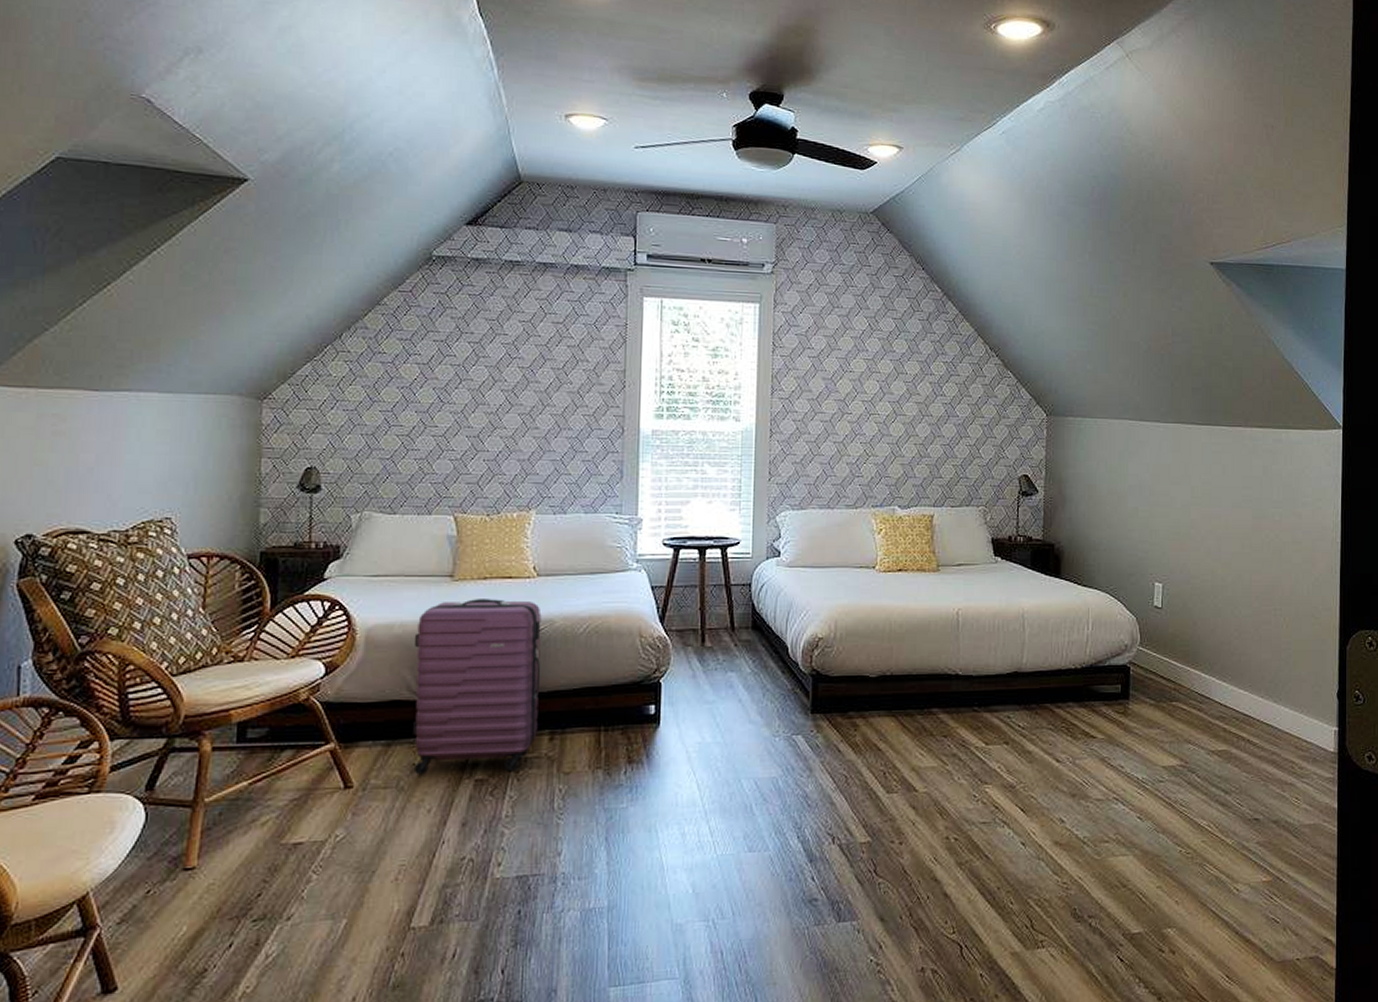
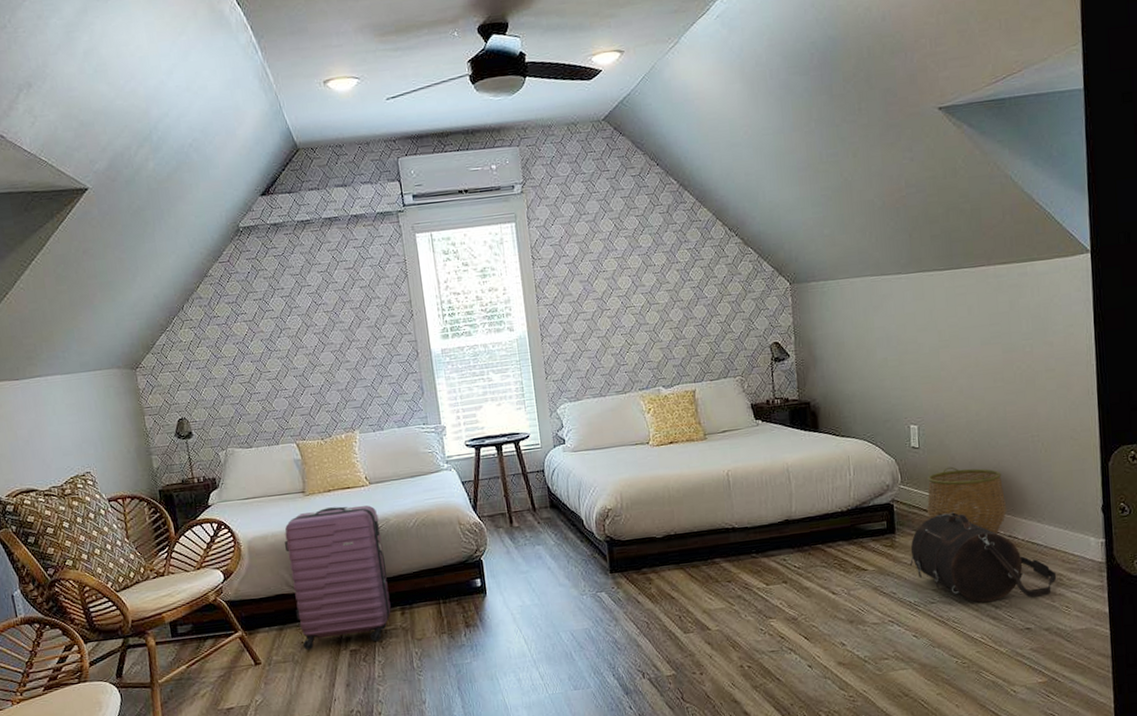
duffel bag: none [1142,682,1289,786] -> present [910,512,1057,603]
basket: none [1163,632,1245,711] -> present [926,466,1007,534]

